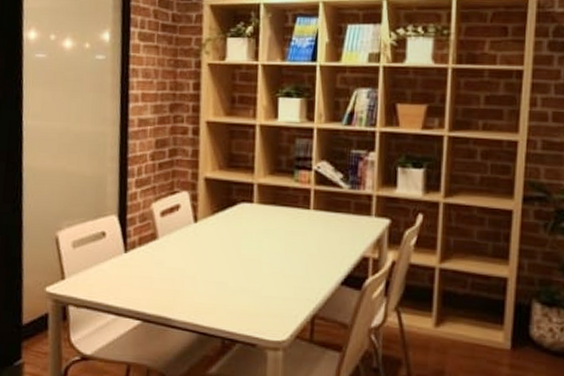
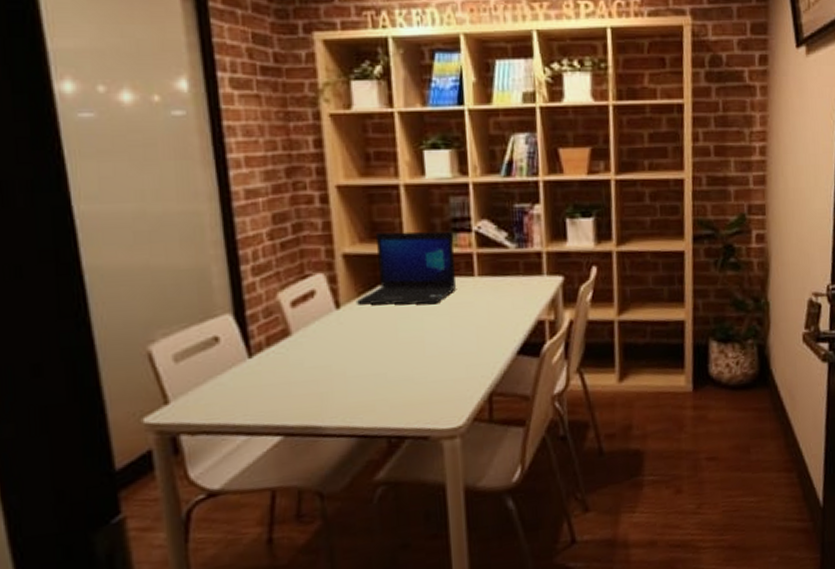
laptop: none [210,163,295,230] -> present [355,231,457,305]

